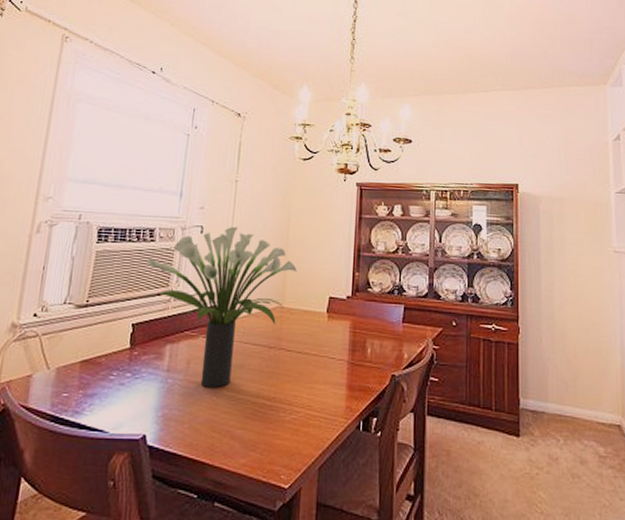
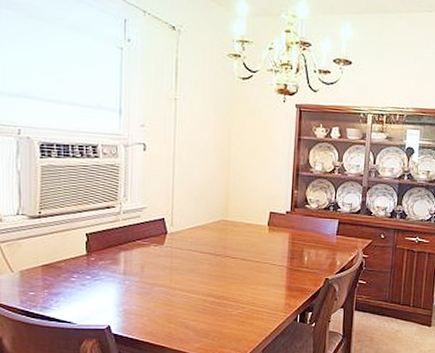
potted plant: present [148,227,297,387] -> none [94,145,239,288]

